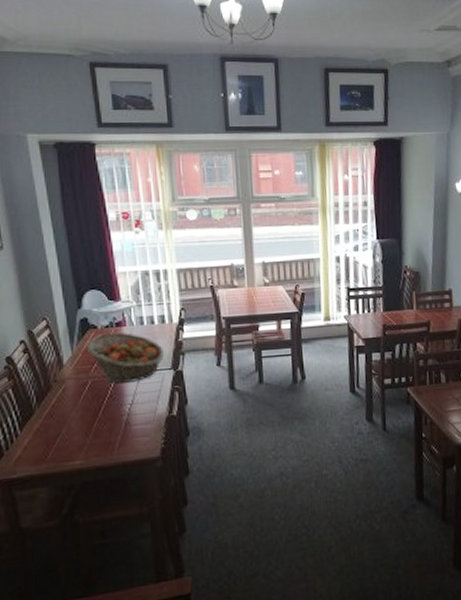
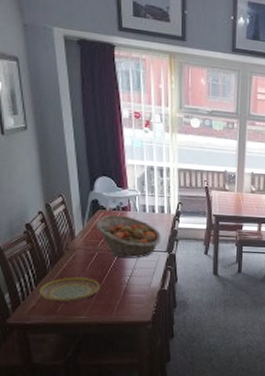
plate: none [25,413,96,448] -> present [39,277,99,302]

